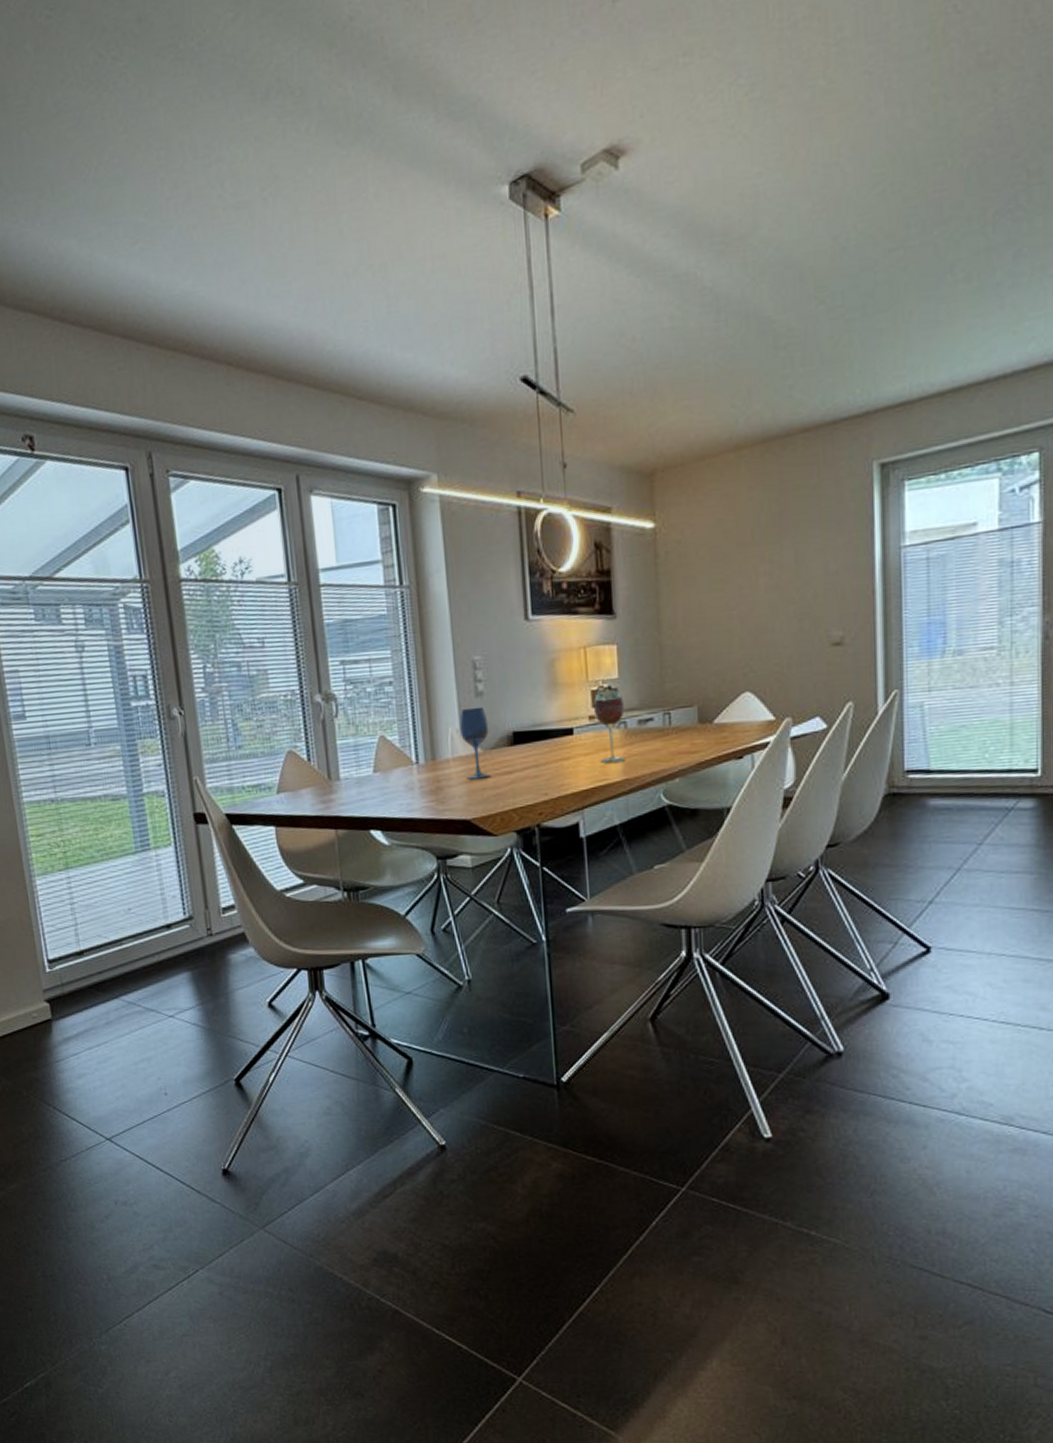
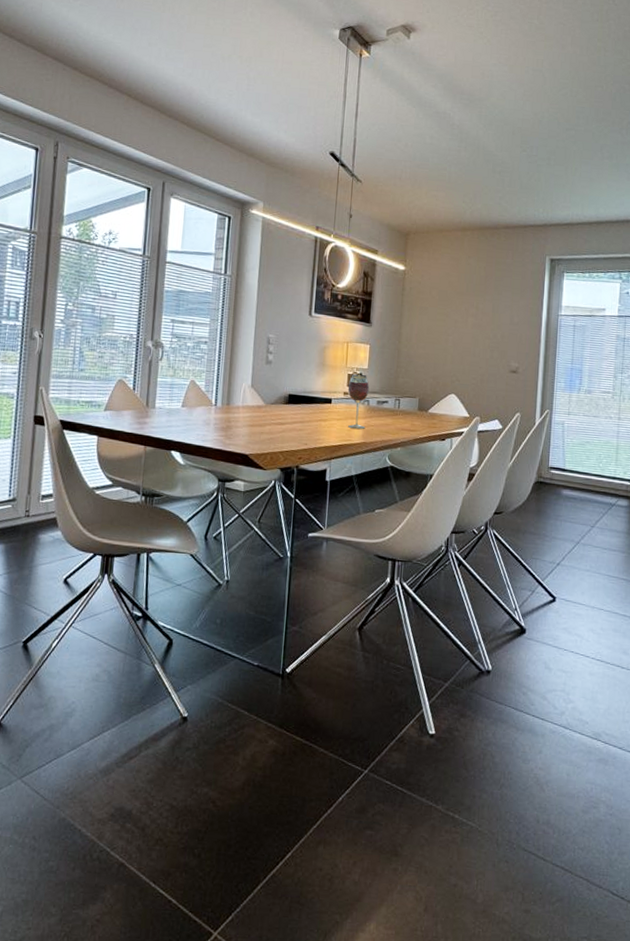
wineglass: present [459,706,490,780] -> none [250,371,272,425]

